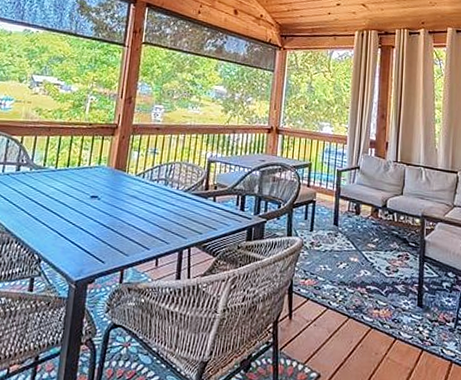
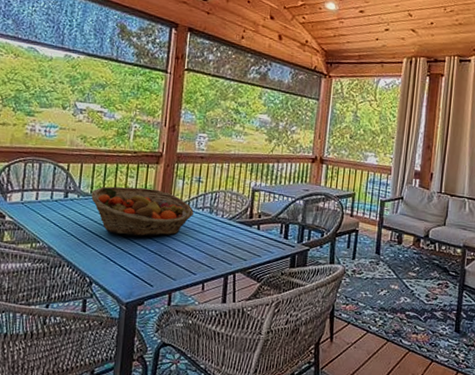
fruit basket: none [44,159,149,210] -> present [91,186,194,237]

